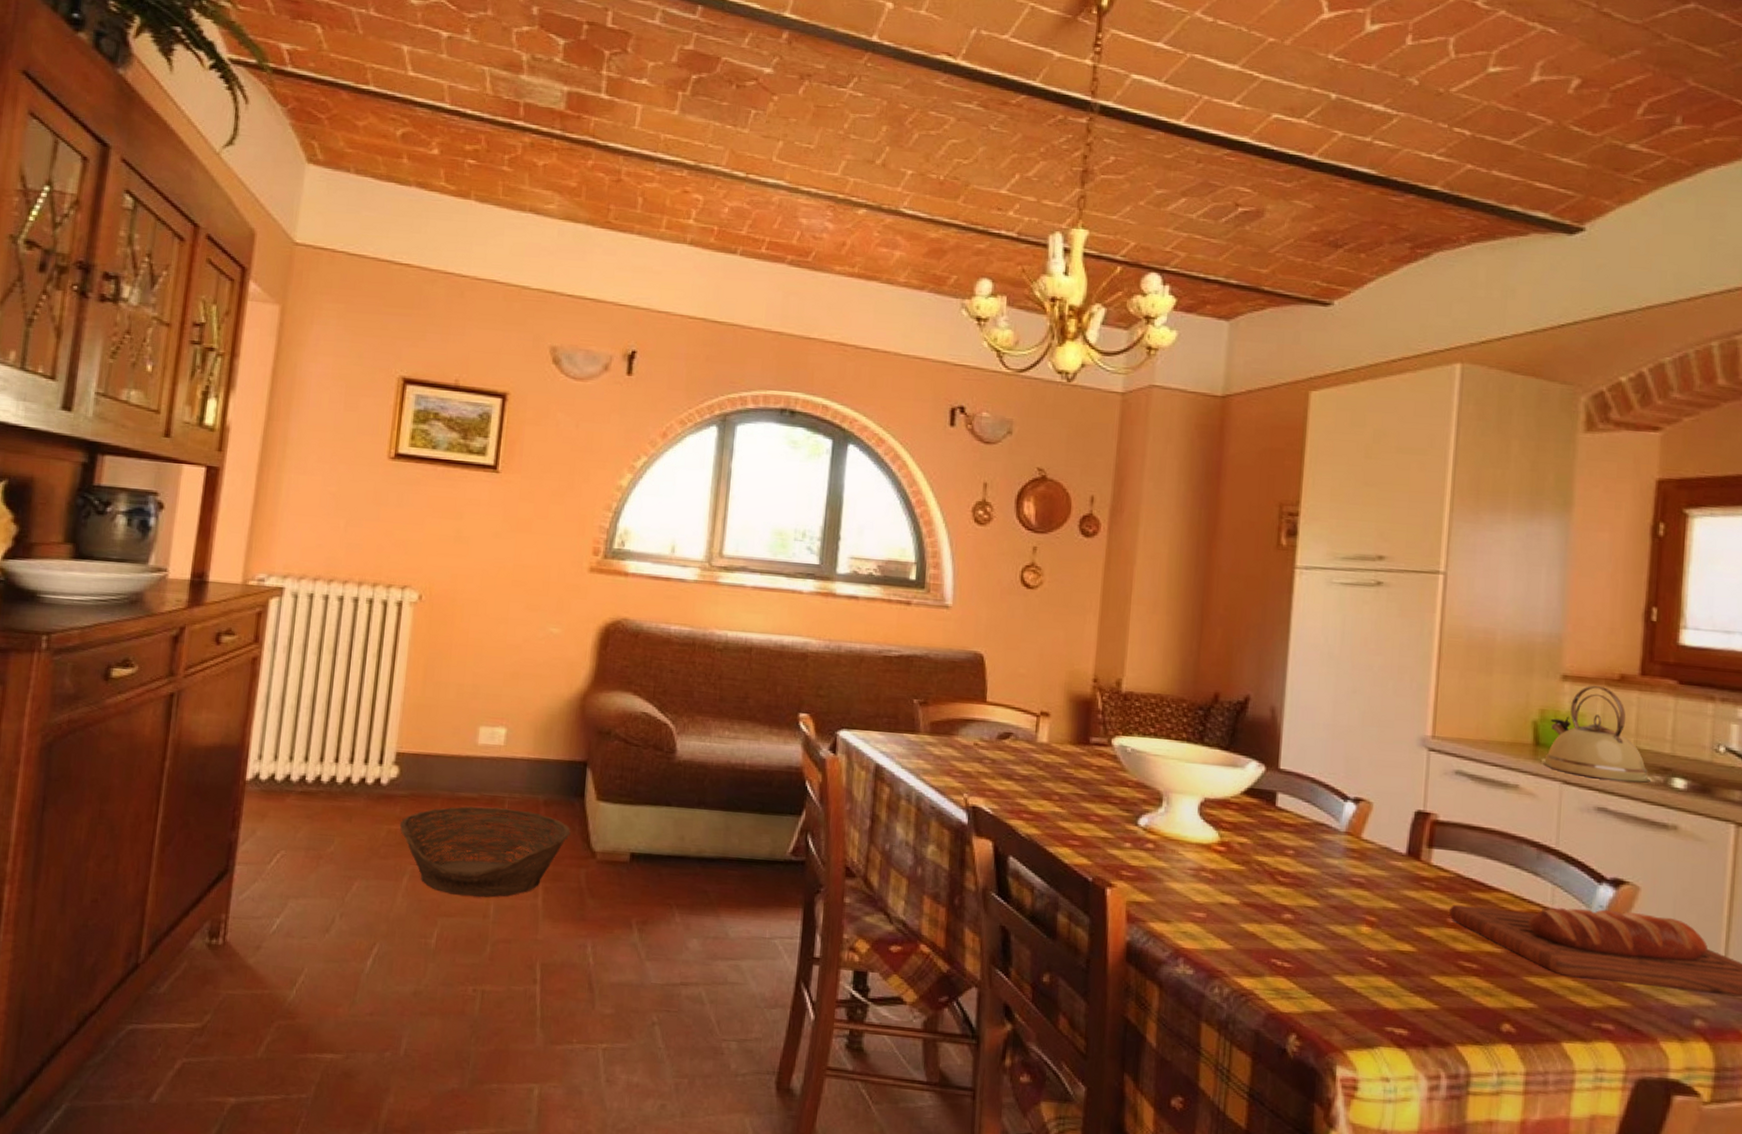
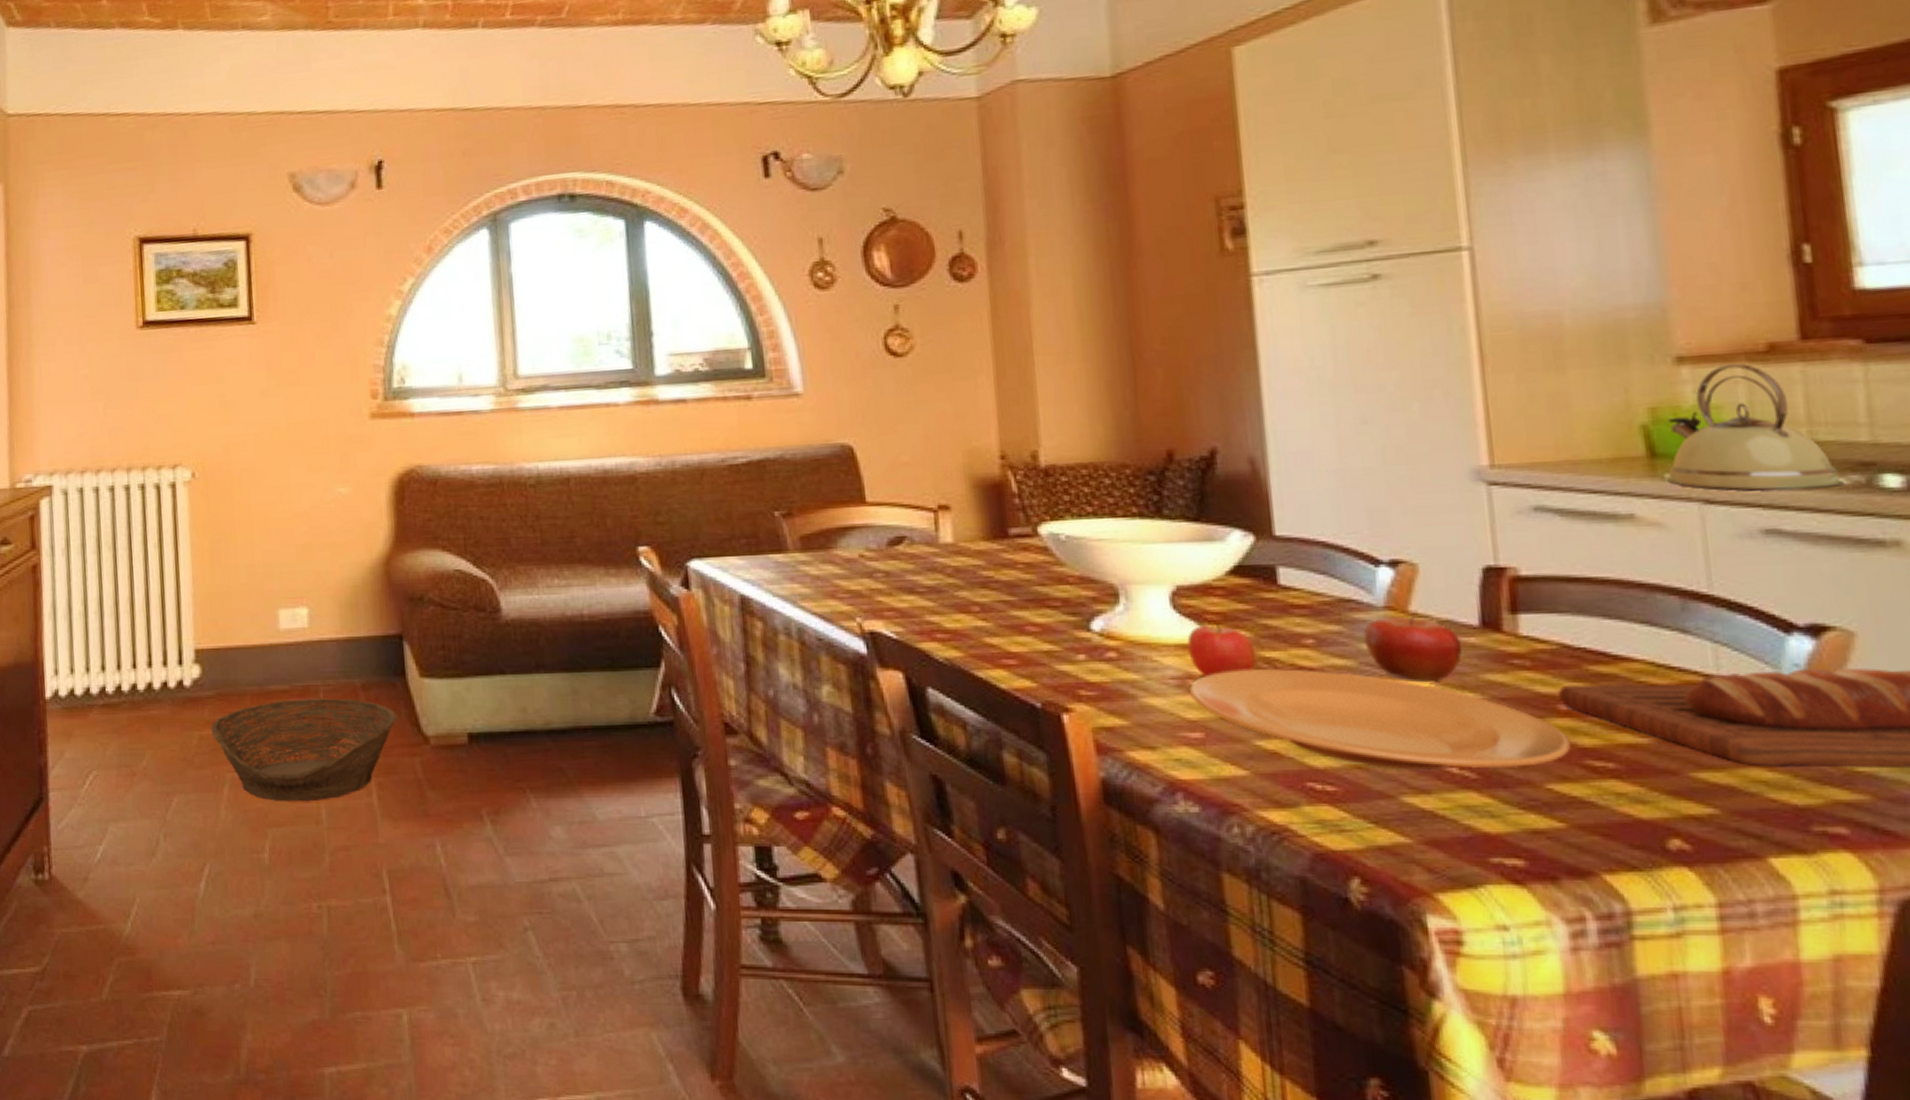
plate: none [1201,868,1451,962] -> present [1190,669,1571,770]
apple: none [1205,831,1252,871] -> present [1187,625,1256,677]
fruit: none [1328,837,1392,891] -> present [1363,610,1462,680]

